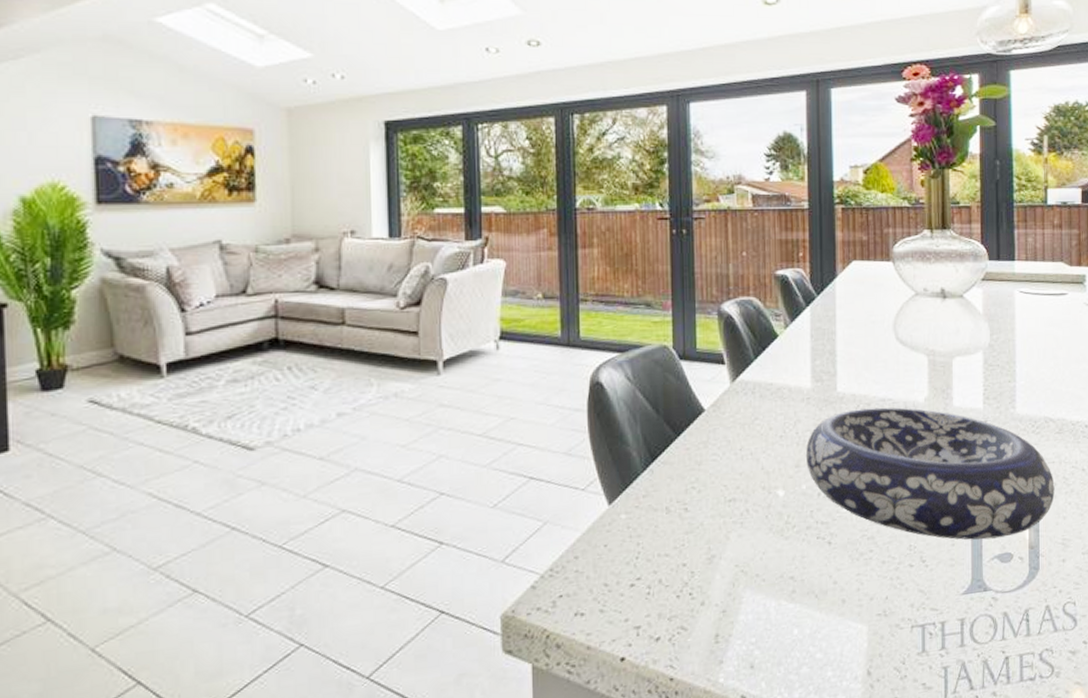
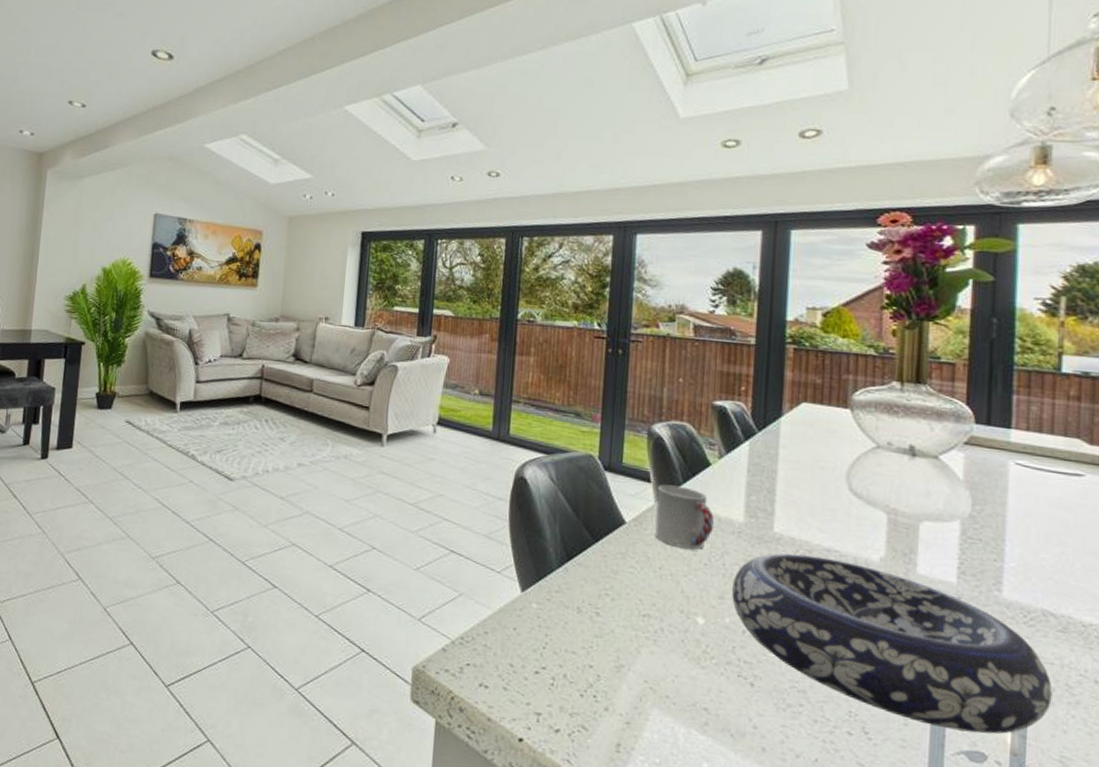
cup: none [731,362,785,425] -> present [655,484,714,550]

